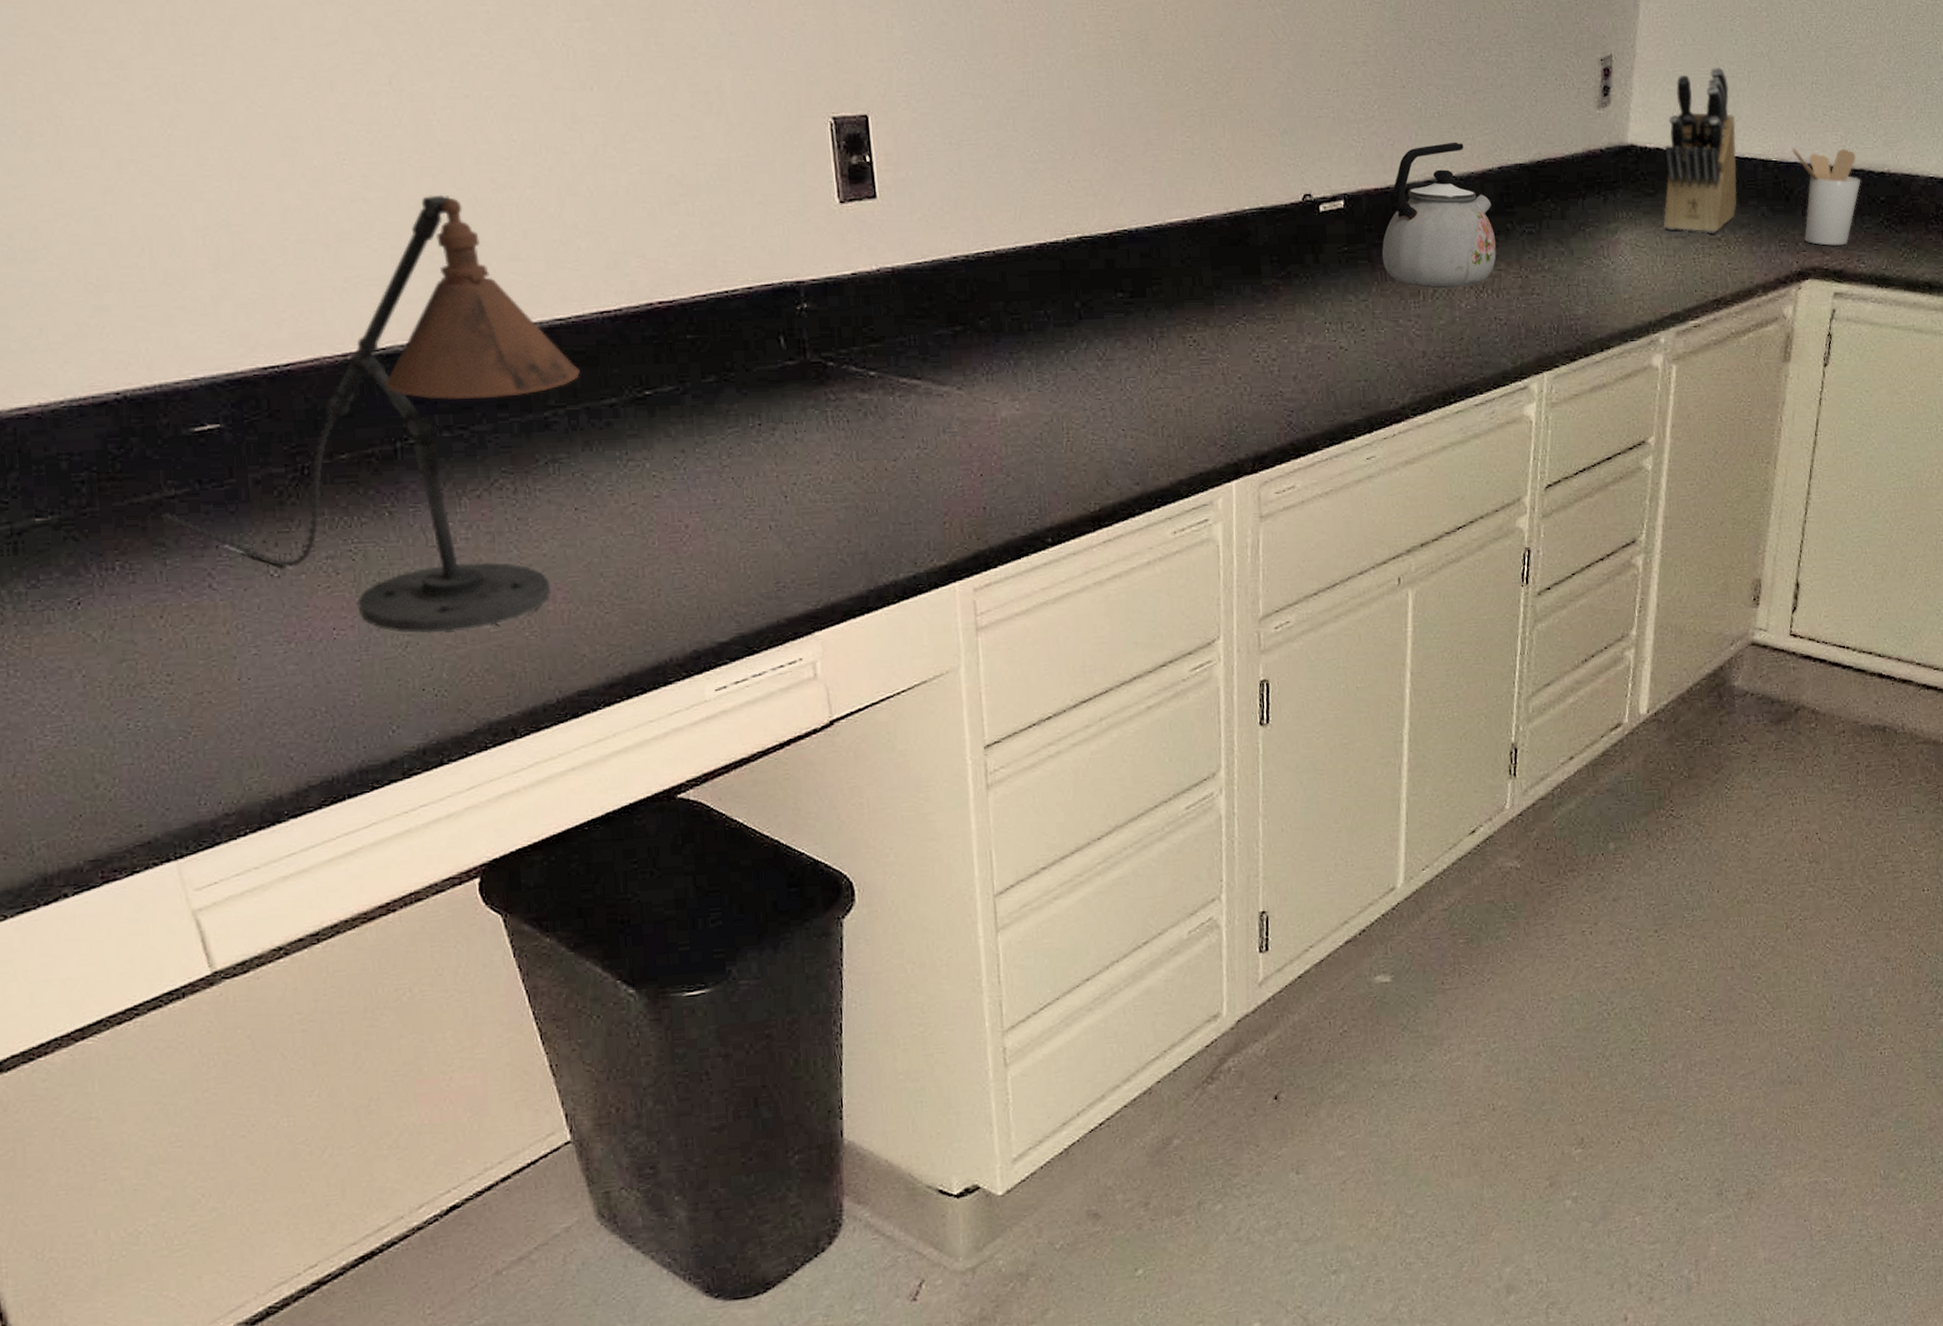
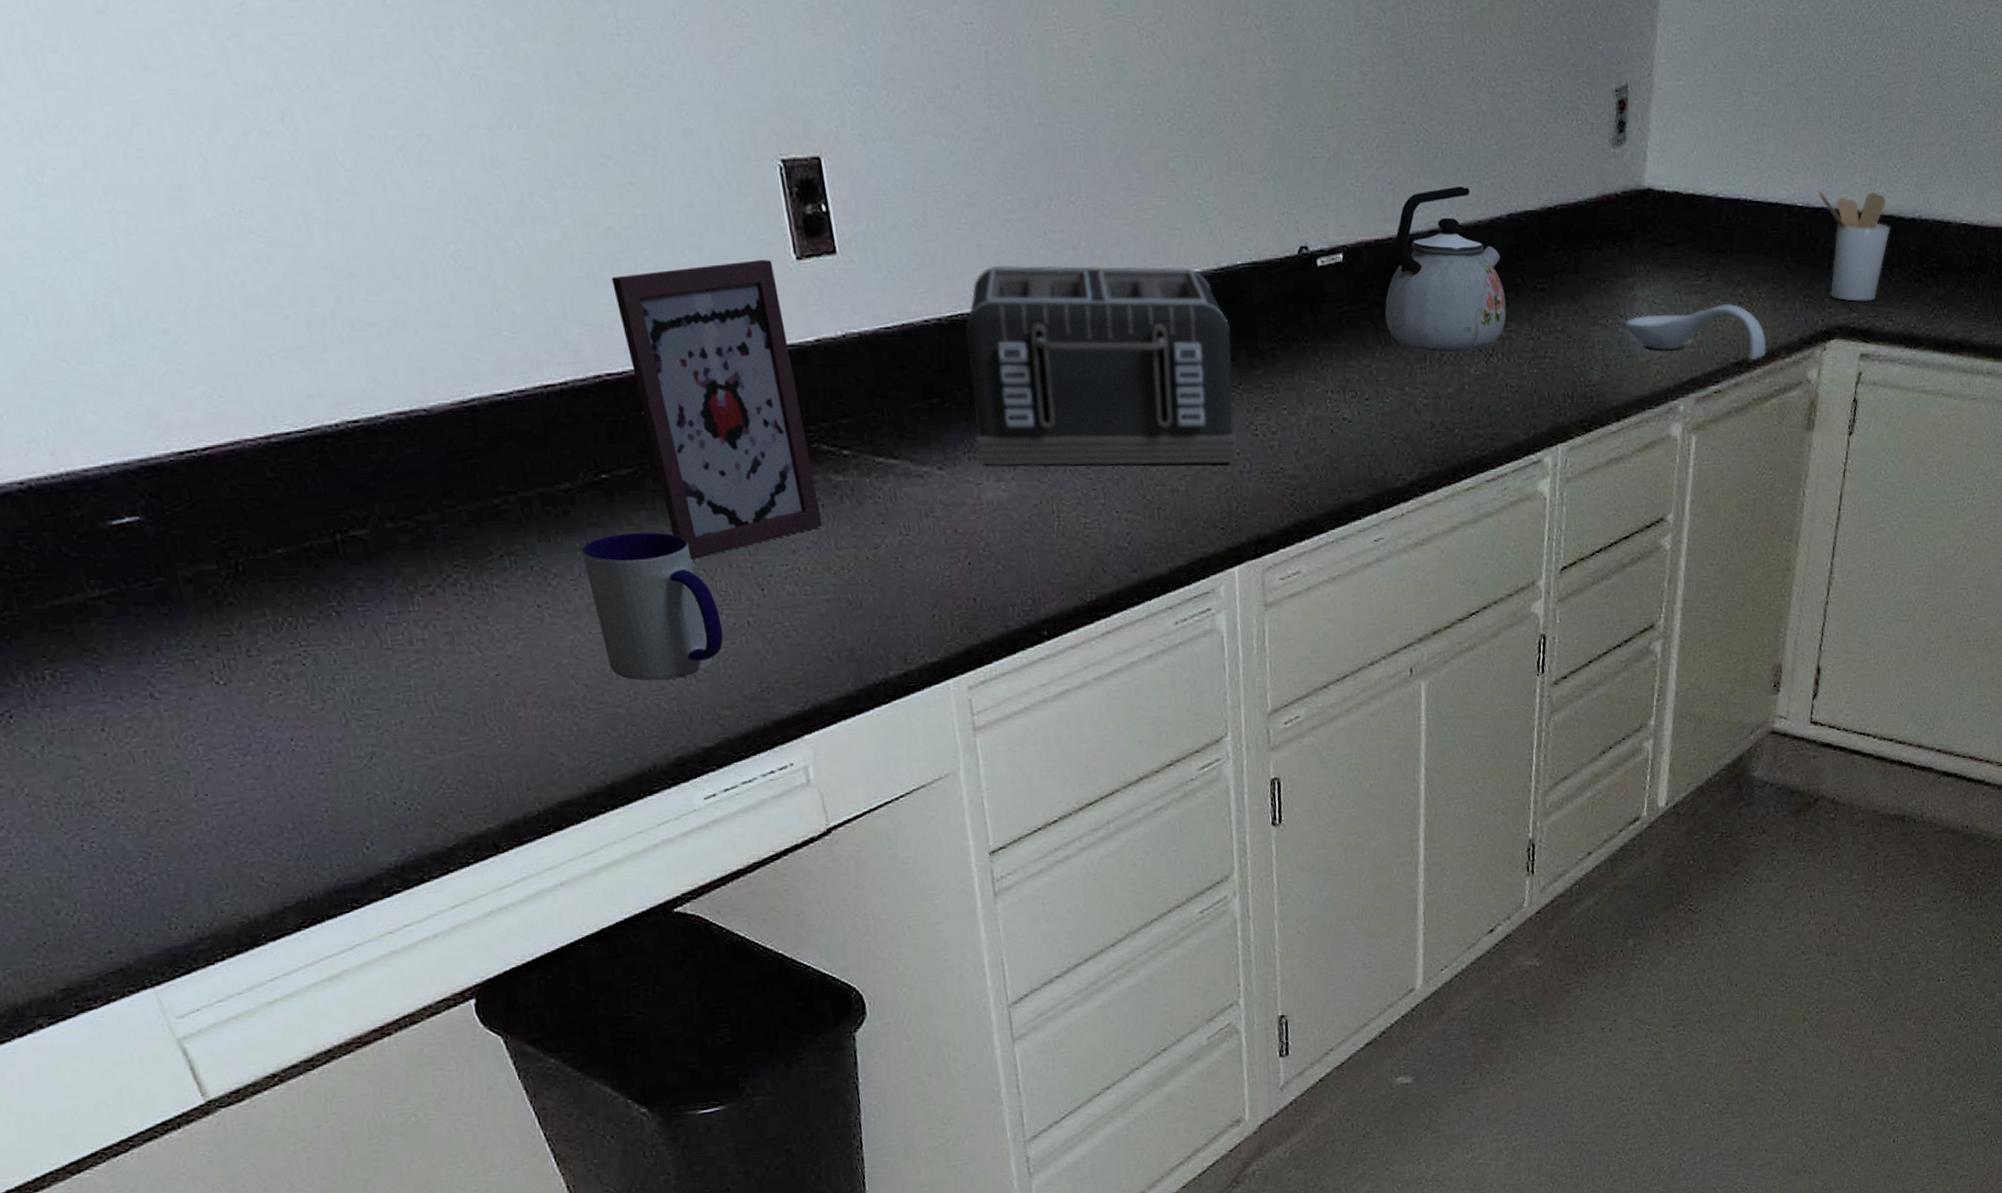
desk lamp: present [160,195,580,634] -> none [86,252,529,743]
mug: none [621,443,746,579] -> present [582,532,724,681]
picture frame: none [670,203,846,469] -> present [611,260,822,560]
toaster: none [990,209,1240,388] -> present [965,265,1238,467]
spoon rest: none [1608,247,1744,298] -> present [1624,304,1767,361]
knife block: present [1663,66,1737,233] -> none [1682,98,1760,288]

